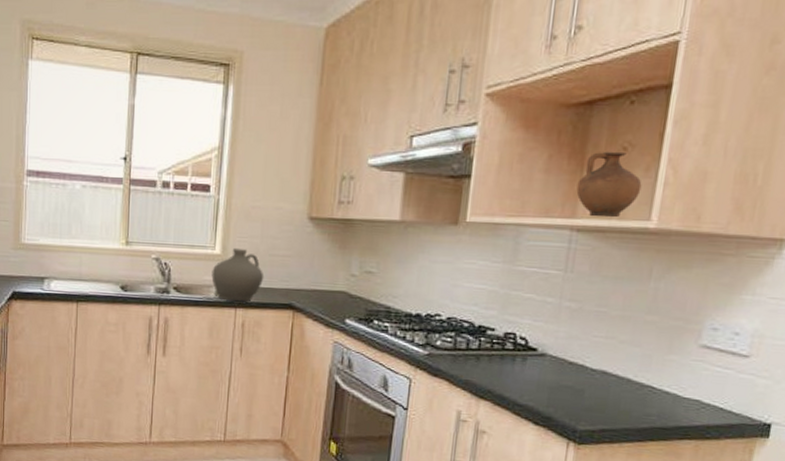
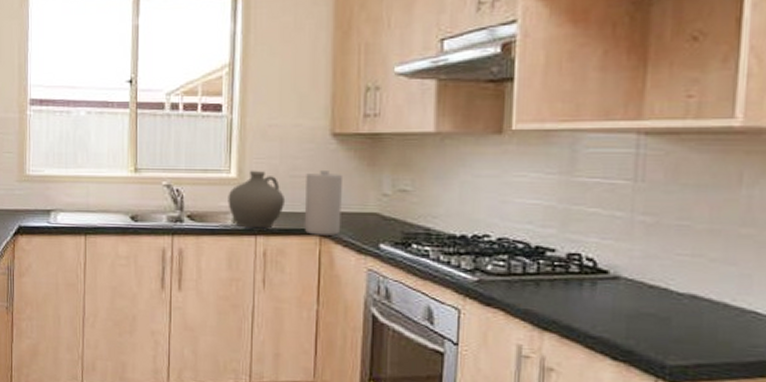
paper towel holder: none [279,251,317,310] -> present [304,171,344,236]
ceramic jug: present [576,151,642,218] -> none [640,41,720,117]

